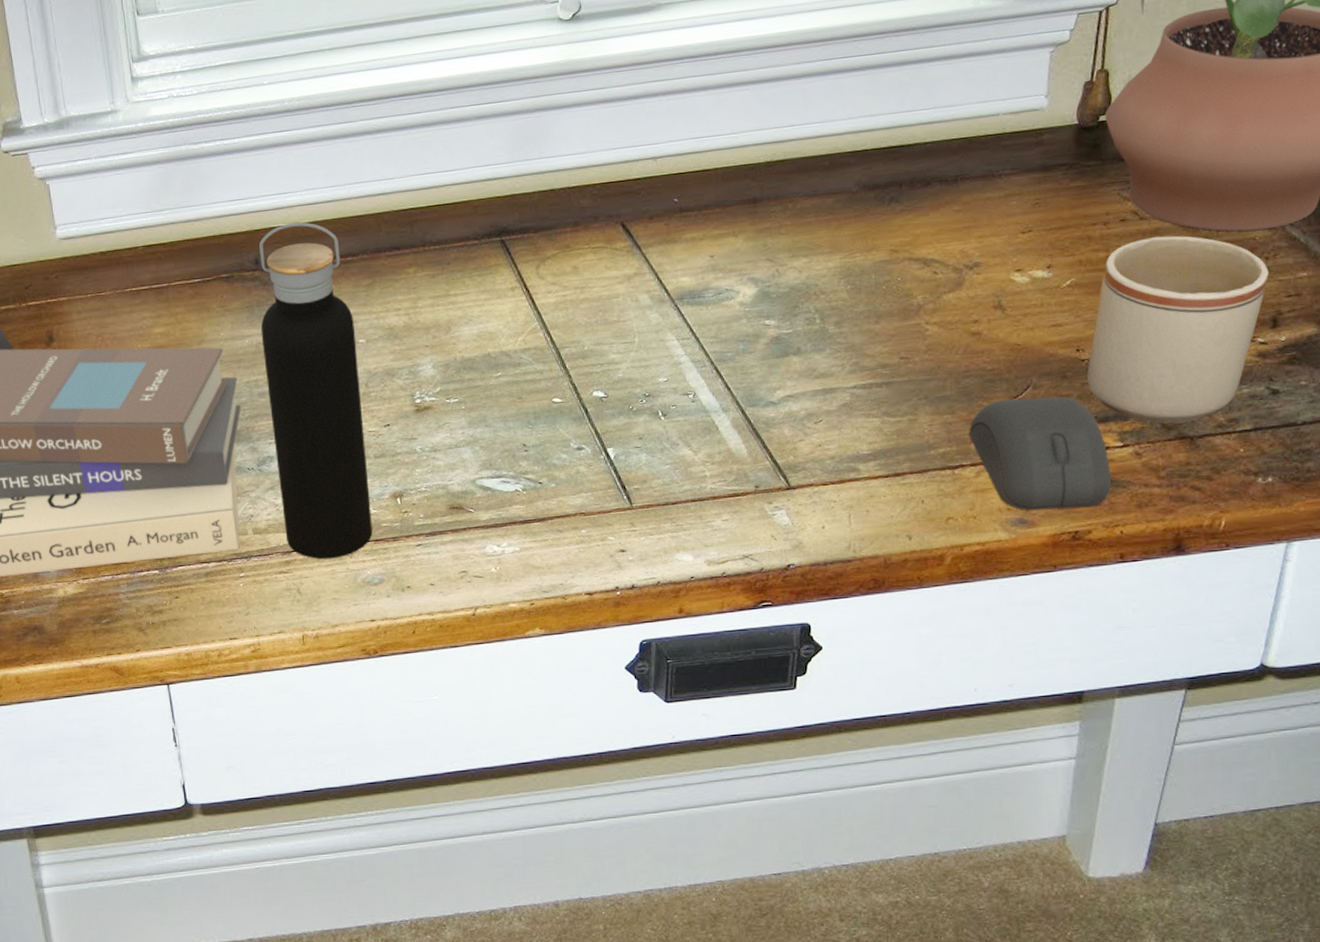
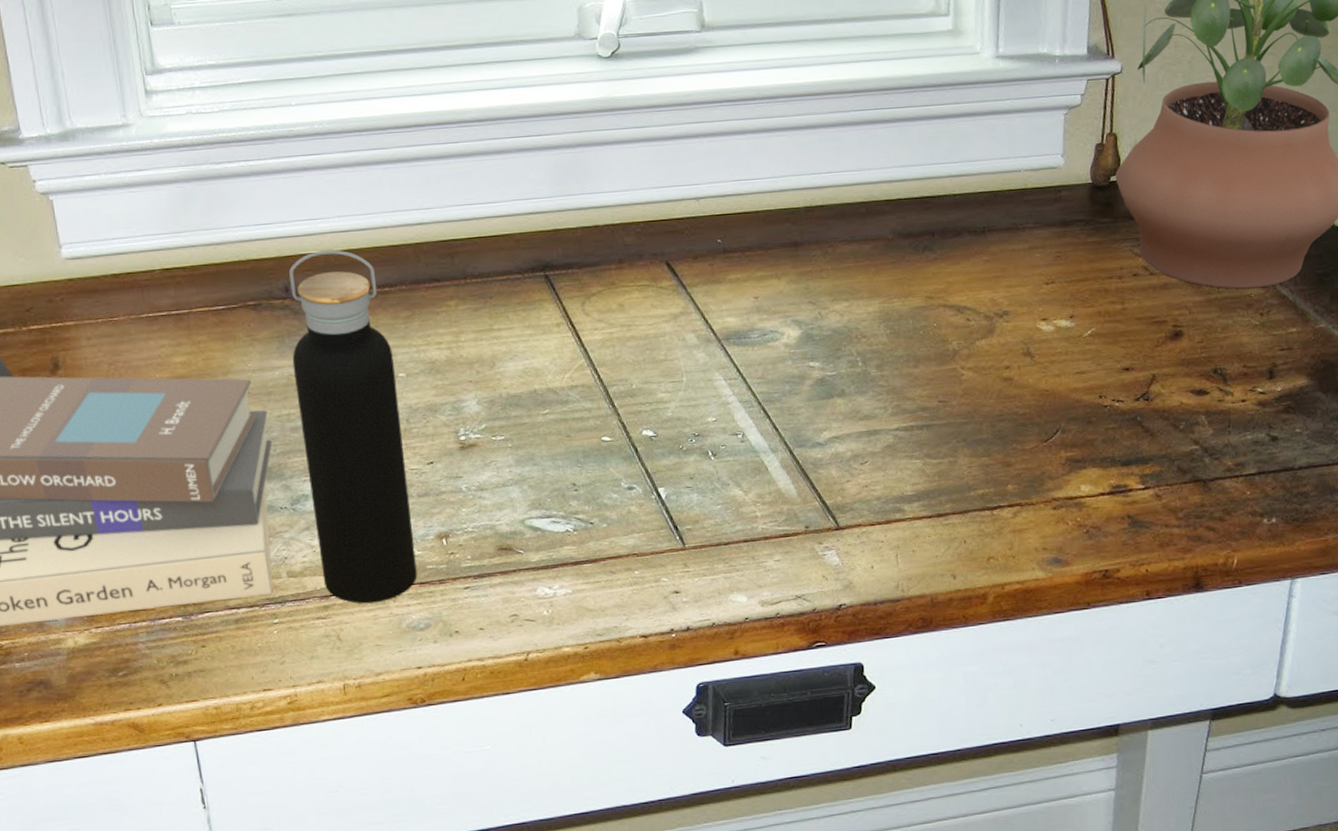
computer mouse: present [969,396,1111,510] -> none [1005,440,1136,550]
mug: present [1087,236,1269,424] -> none [1109,291,1264,467]

